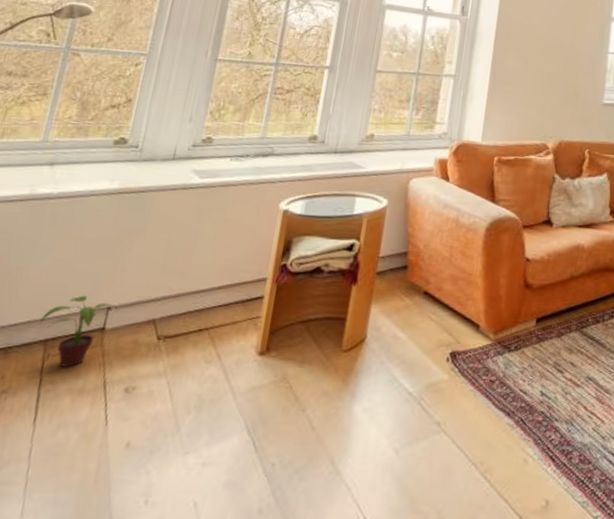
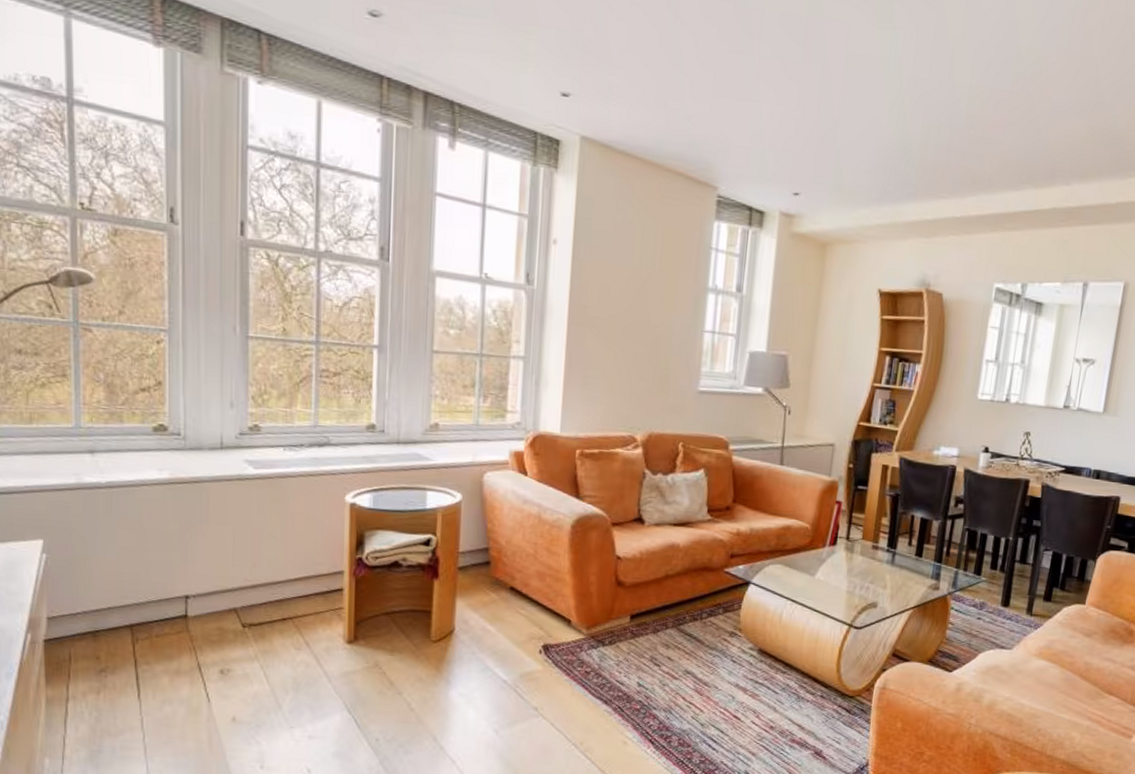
potted plant: present [39,295,116,367] -> none [120,584,194,650]

